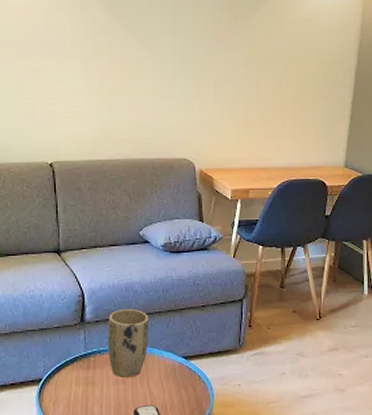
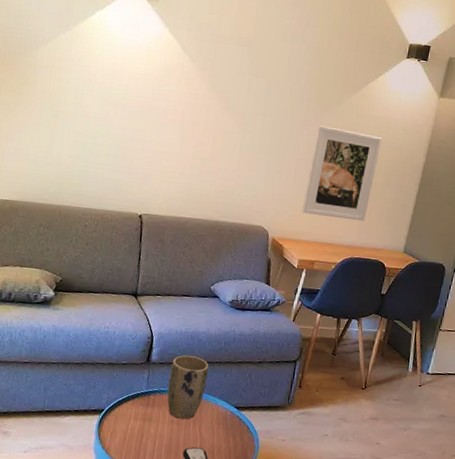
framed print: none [228,38,307,139] -> present [301,125,383,222]

